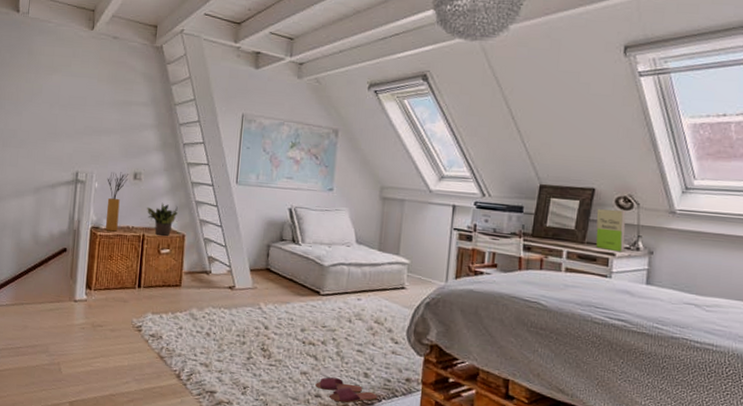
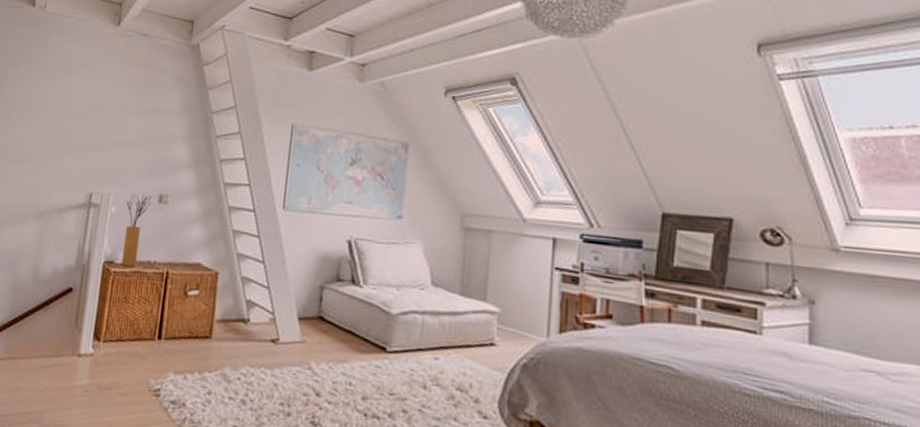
potted plant: present [146,202,178,236] -> none [172,231,211,274]
book: present [596,209,626,253] -> none [737,244,778,301]

